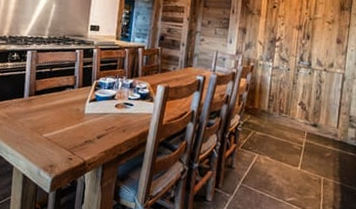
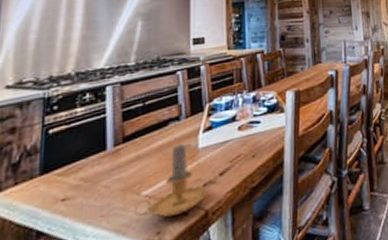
candle: none [37,106,88,158] -> present [134,143,208,218]

